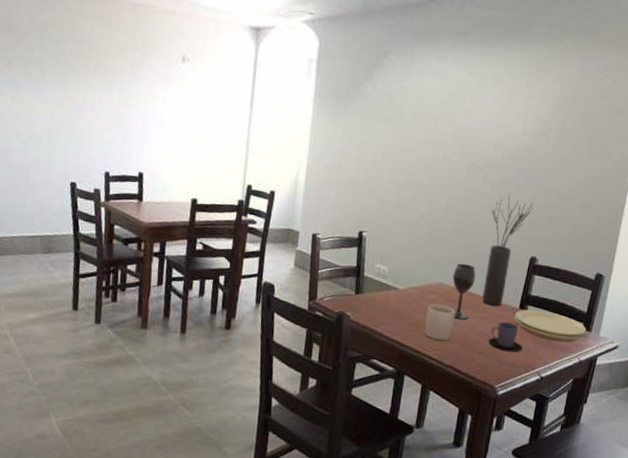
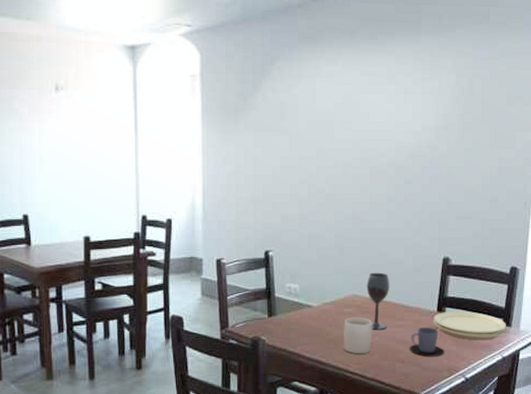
vase: present [482,193,534,306] -> none [398,194,441,313]

